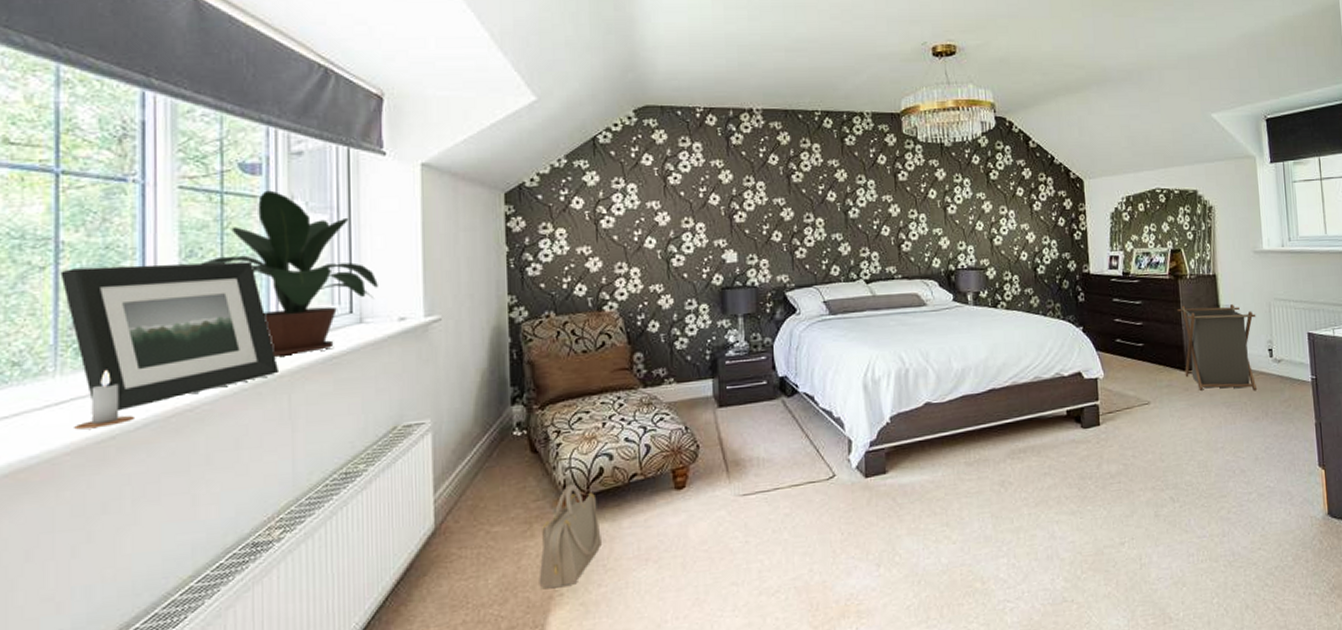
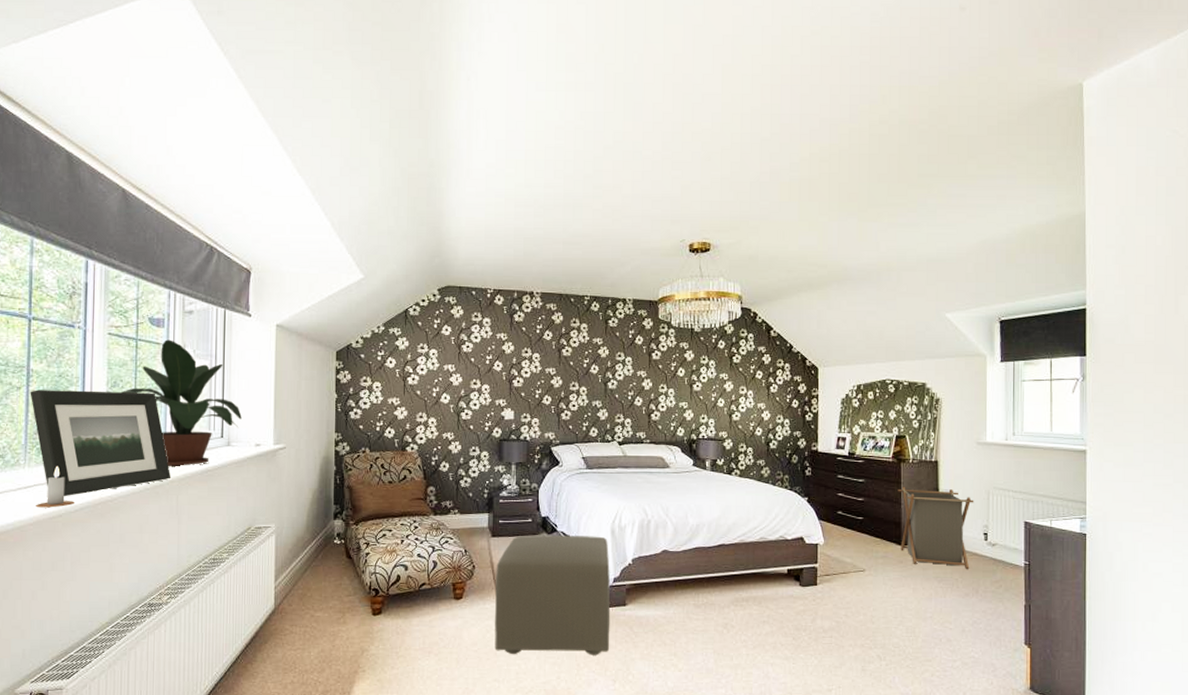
handbag: present [538,484,602,589] -> none [348,586,396,666]
ottoman: none [726,393,870,550] -> present [495,535,611,656]

